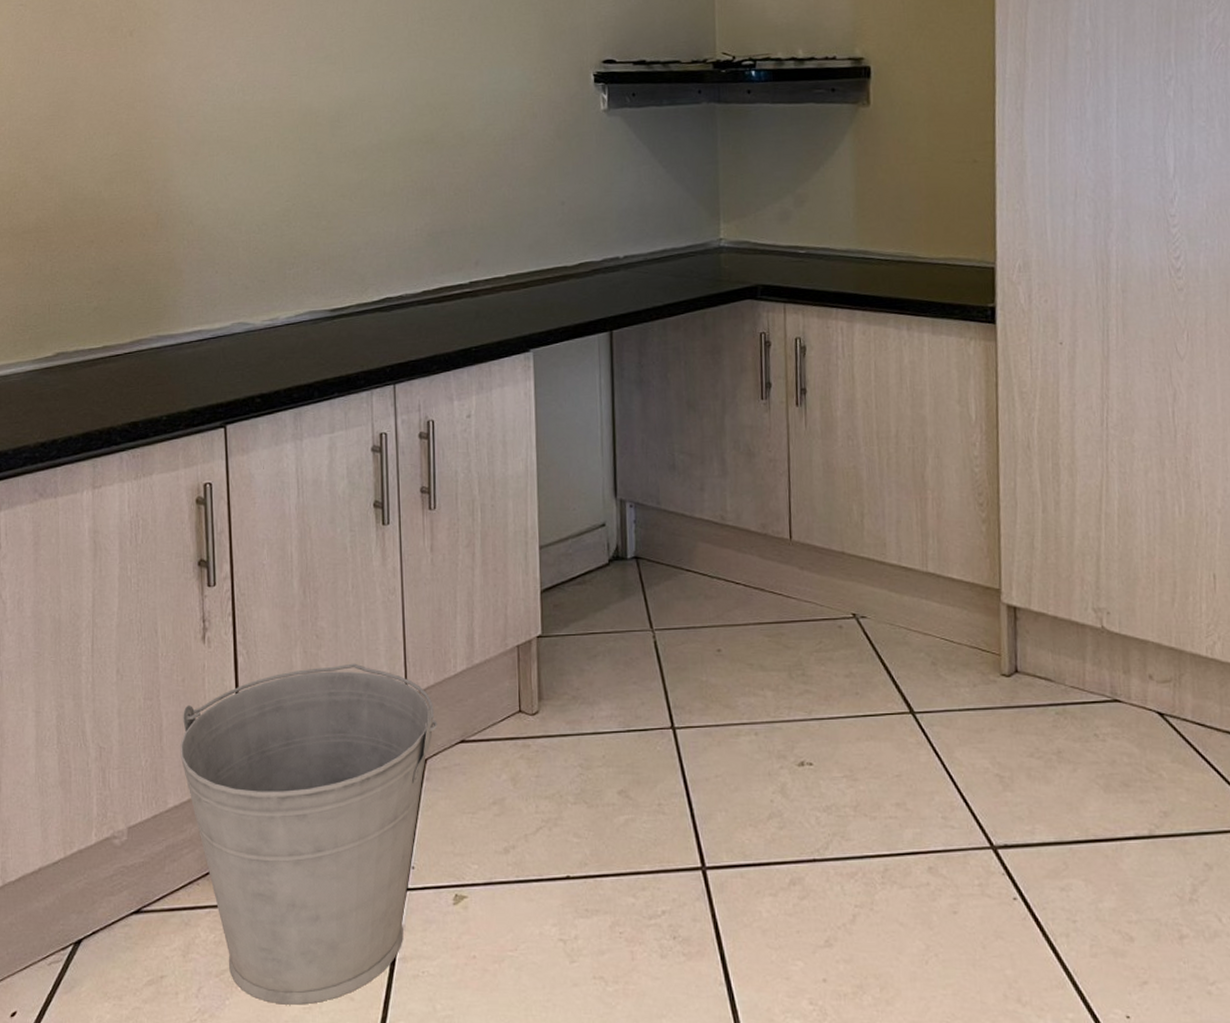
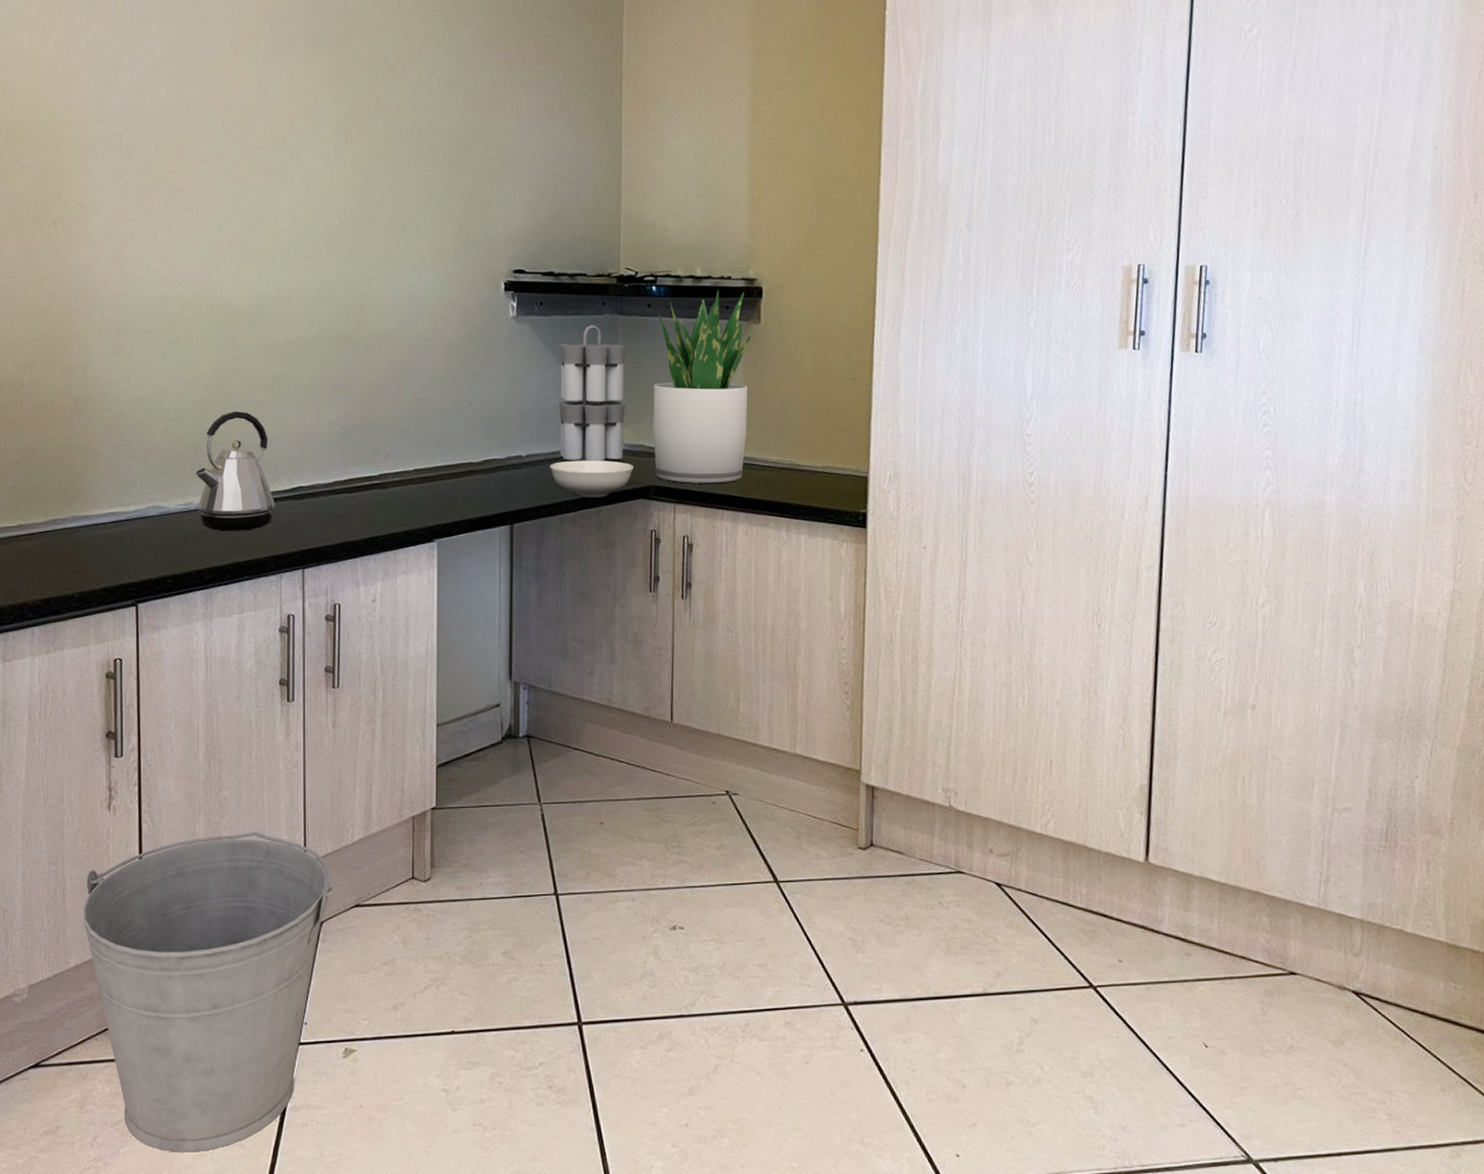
kettle: none [279,220,364,347] -> present [194,410,276,531]
bowl: none [649,259,739,300] -> present [550,460,633,498]
spice rack: none [654,115,731,265] -> present [556,325,626,464]
planter: none [756,72,862,282] -> present [652,290,753,484]

